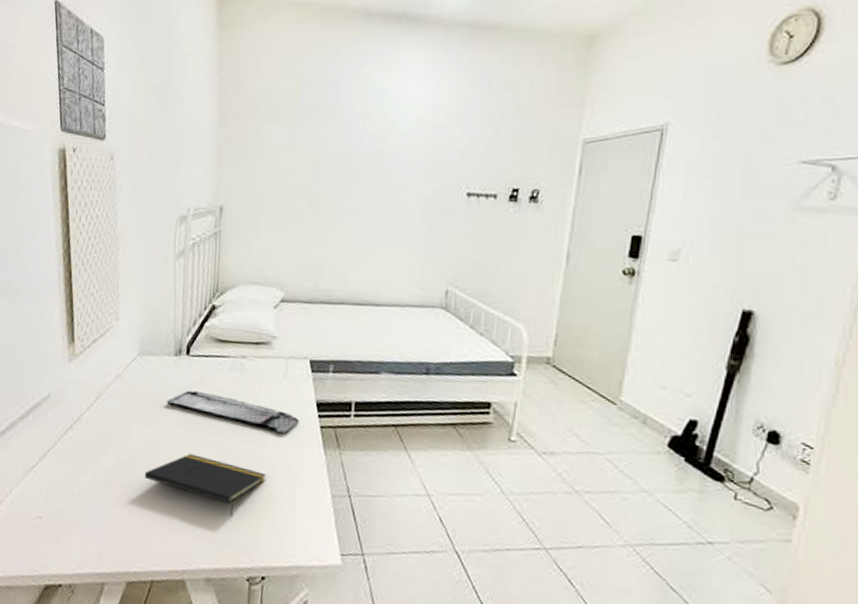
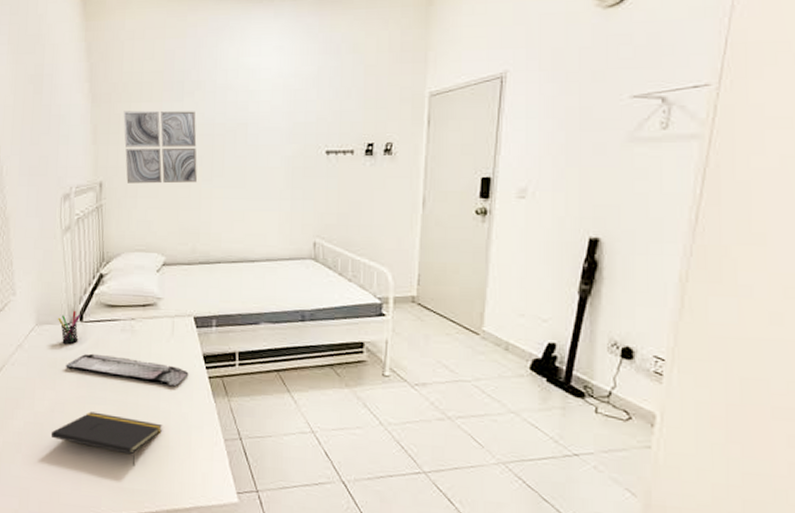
pen holder: none [163,342,188,380] -> present [58,310,81,345]
wall art: none [249,131,330,215] -> present [123,110,197,184]

